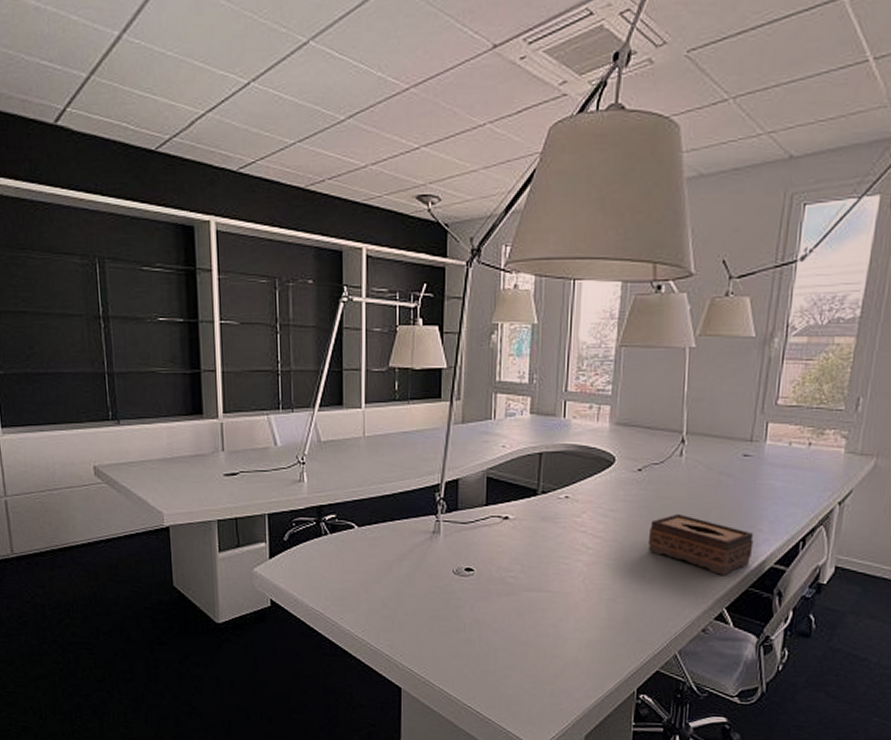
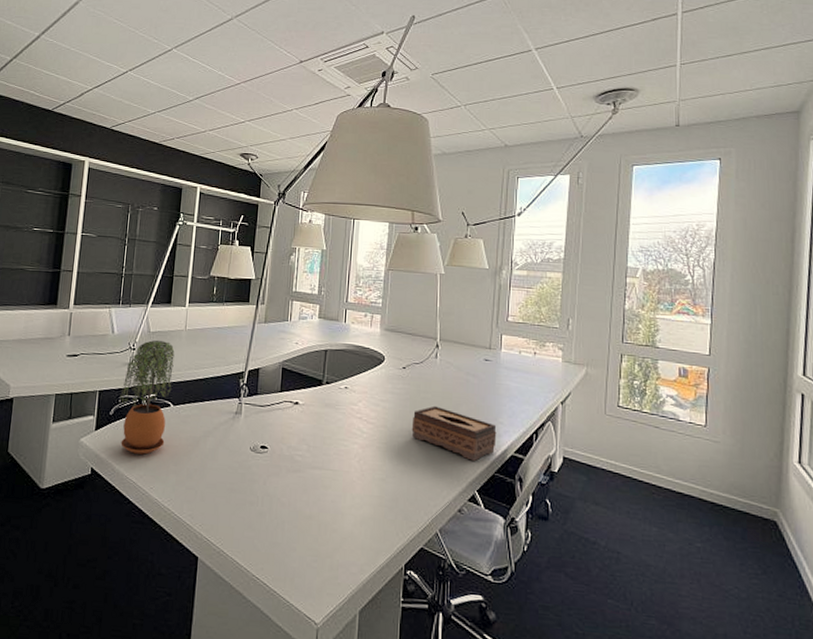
potted plant: none [293,450,354,583] -> present [119,339,175,455]

